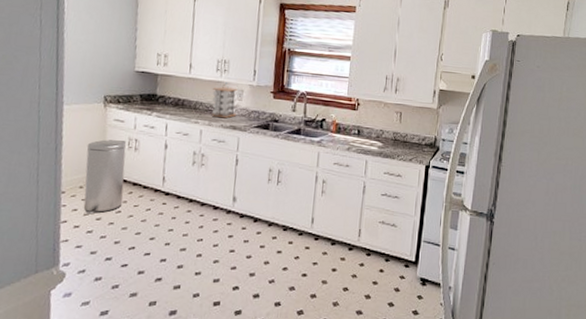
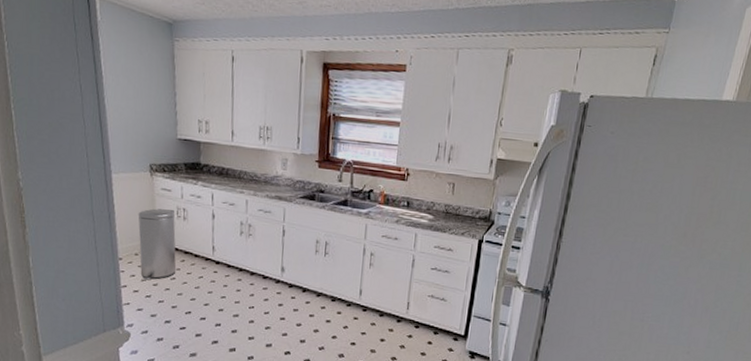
spice rack: present [211,83,238,119] -> none [256,152,282,189]

